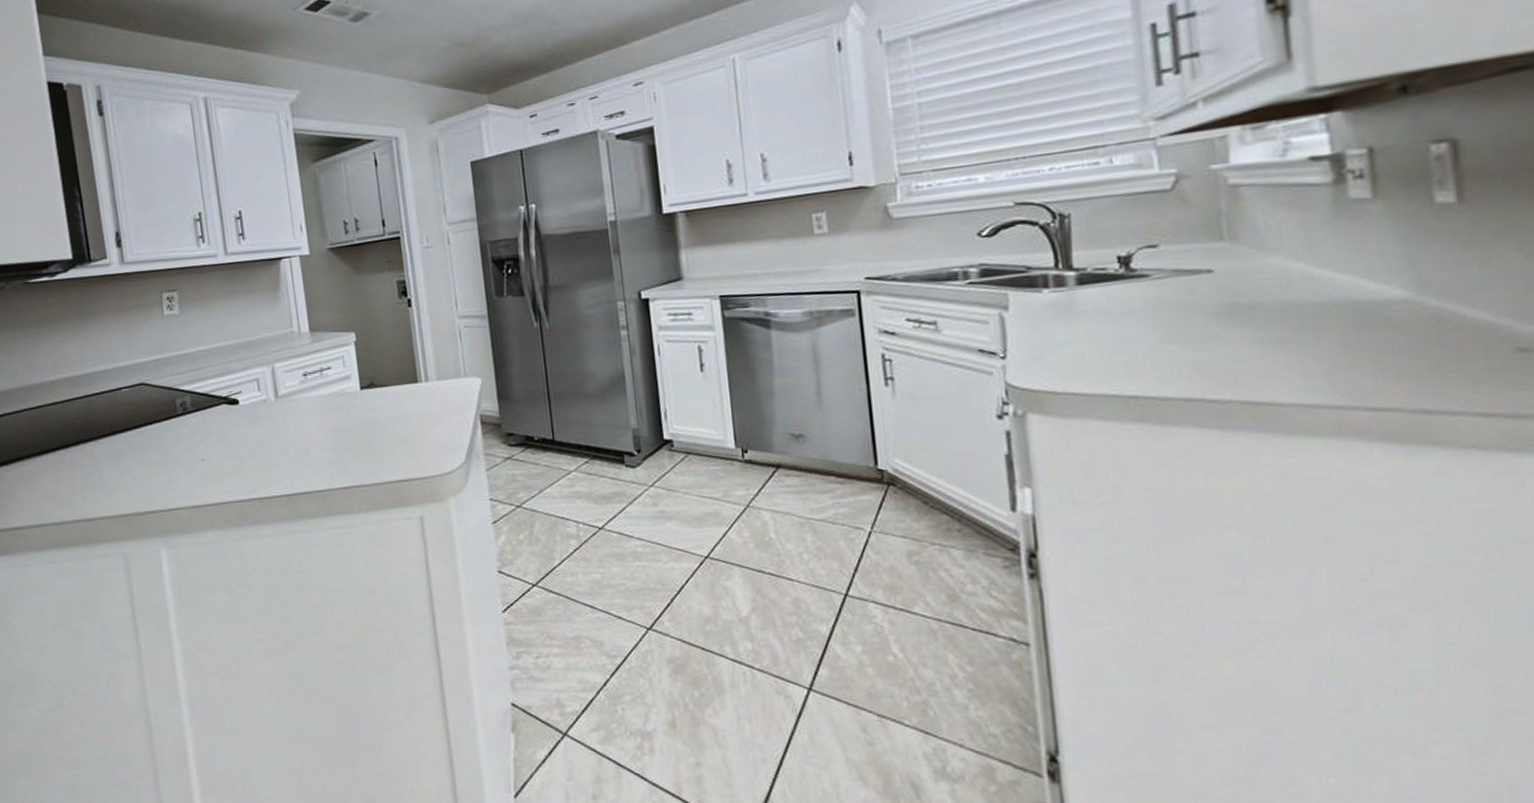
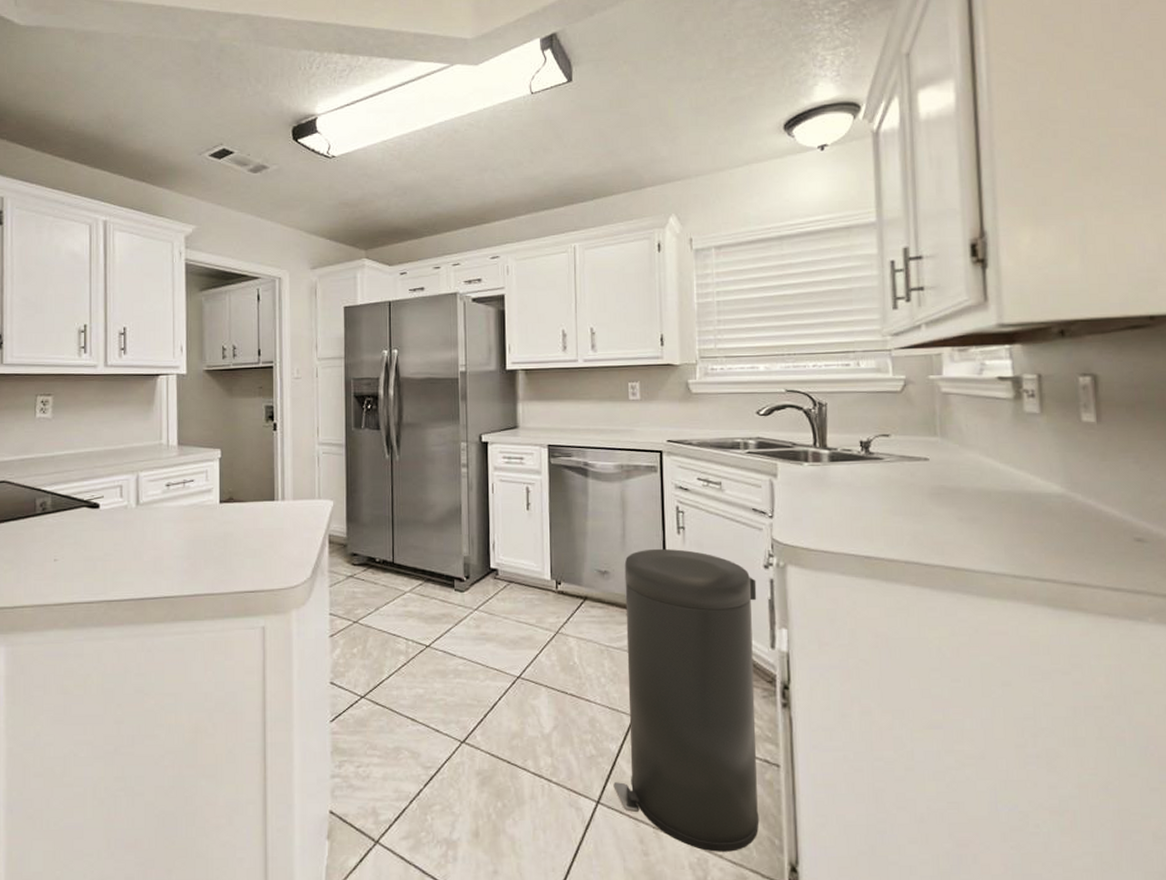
pedal bin: none [822,403,1007,741] -> present [613,548,760,852]

